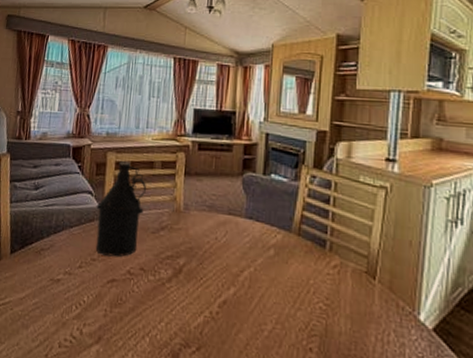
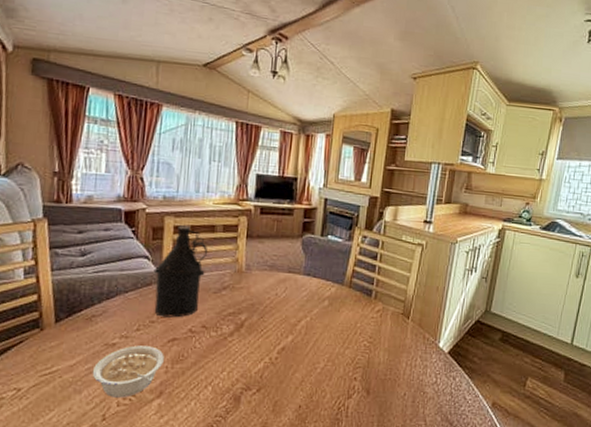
legume: none [38,283,104,339] -> present [92,345,164,398]

